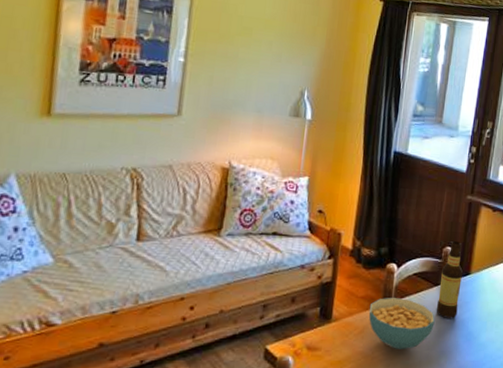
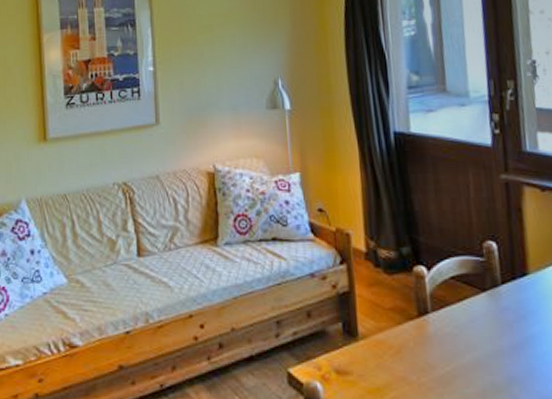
cereal bowl: present [368,298,435,349] -> none [401,309,493,374]
bottle: present [436,240,463,318] -> none [487,232,522,333]

